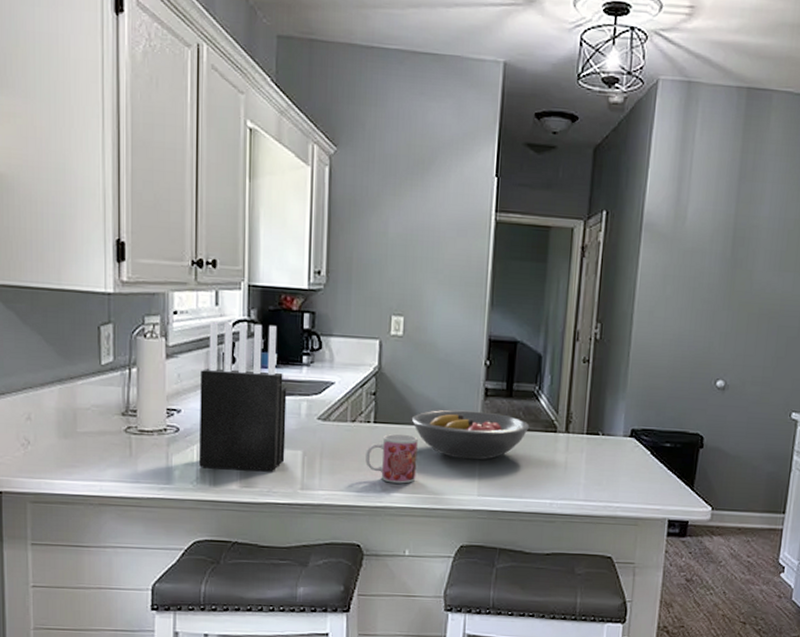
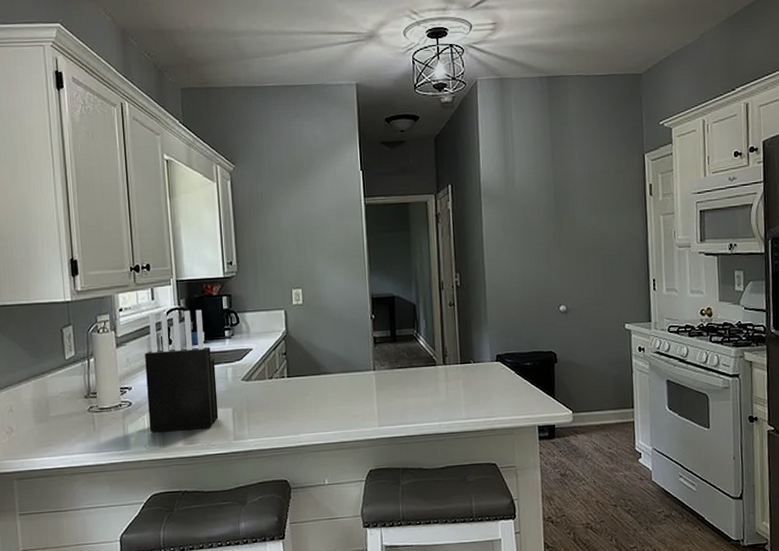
mug: present [365,433,418,484] -> none [283,383,327,425]
fruit bowl: present [411,409,530,460] -> none [317,356,414,398]

